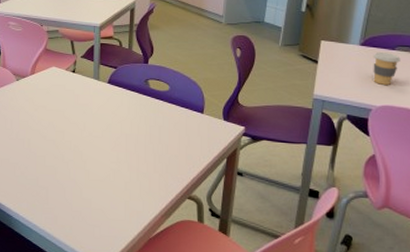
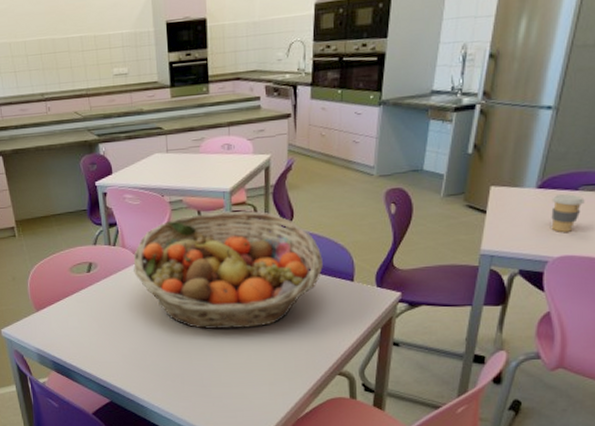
fruit basket: none [11,43,177,149] -> present [133,211,323,330]

